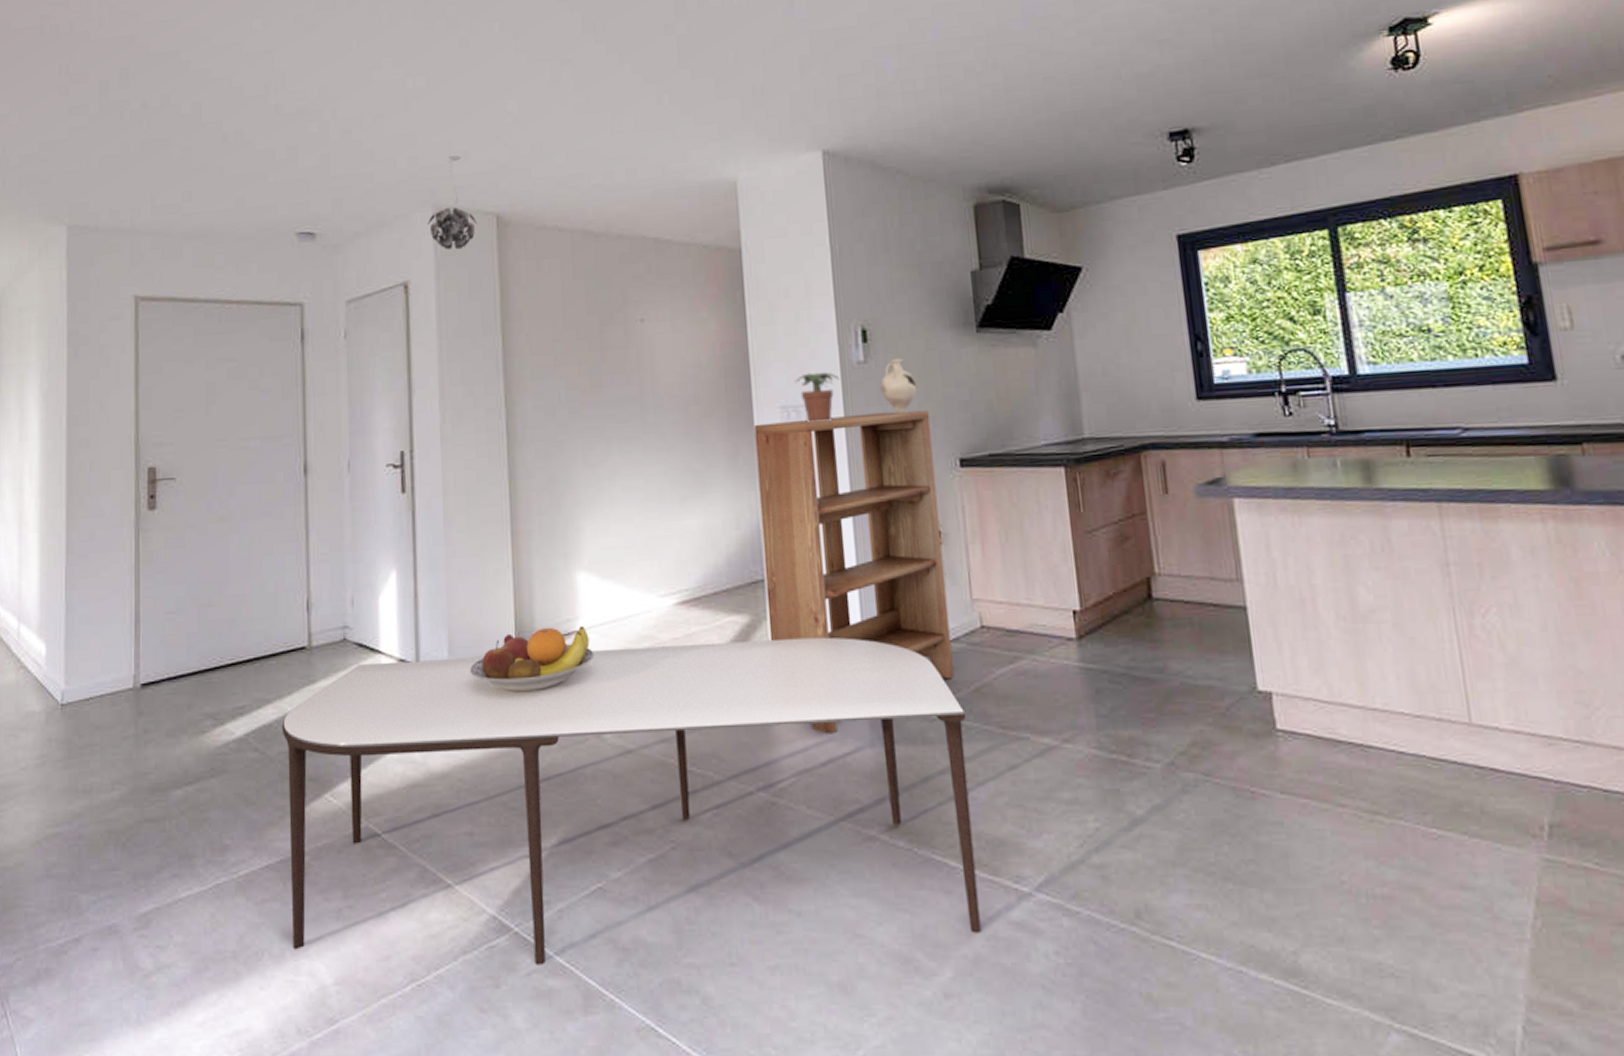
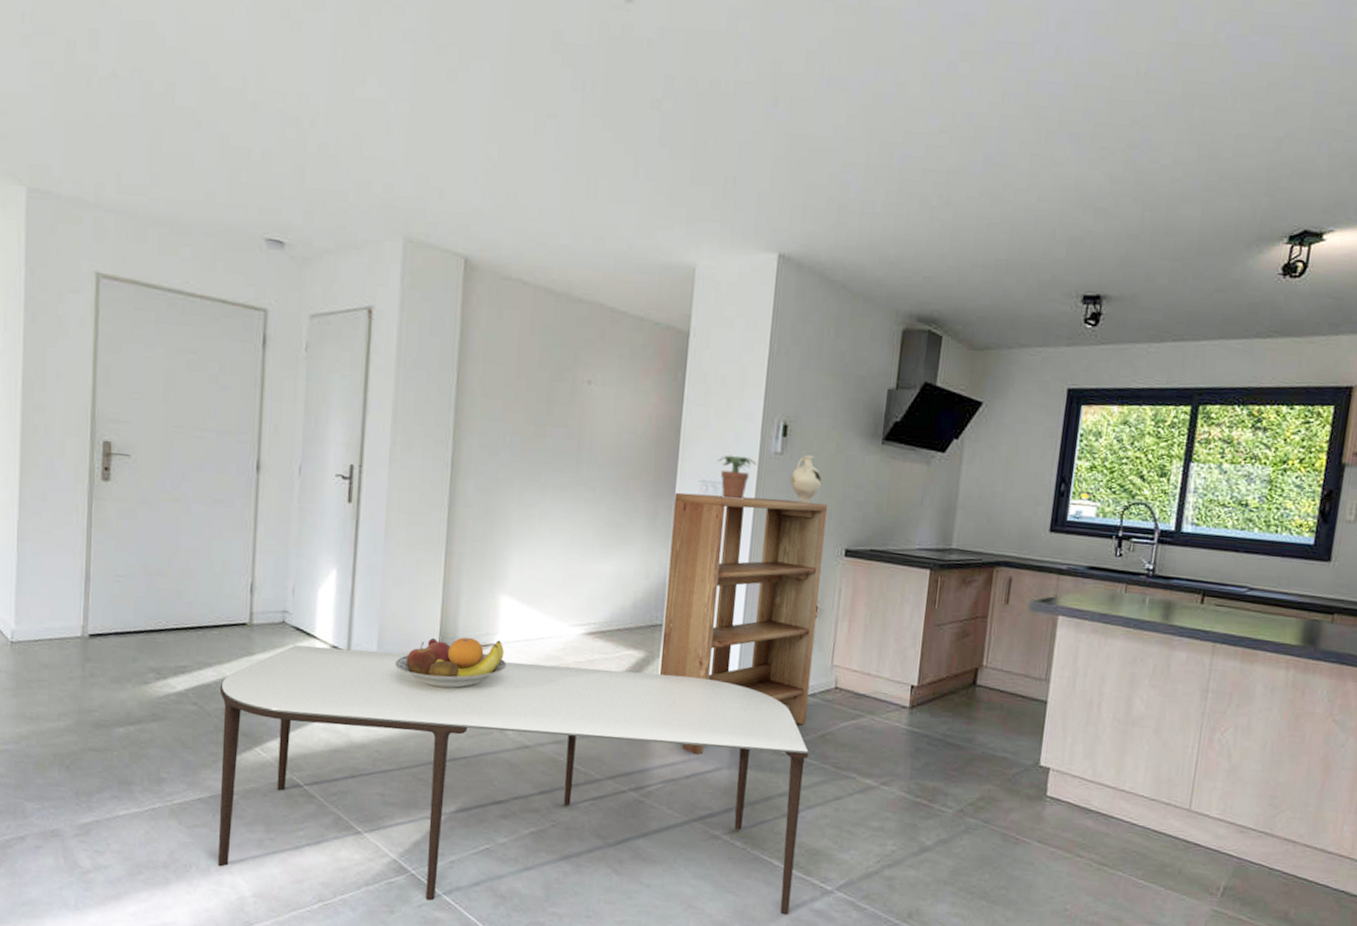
pendant light: present [428,155,477,250] -> none [397,190,446,285]

